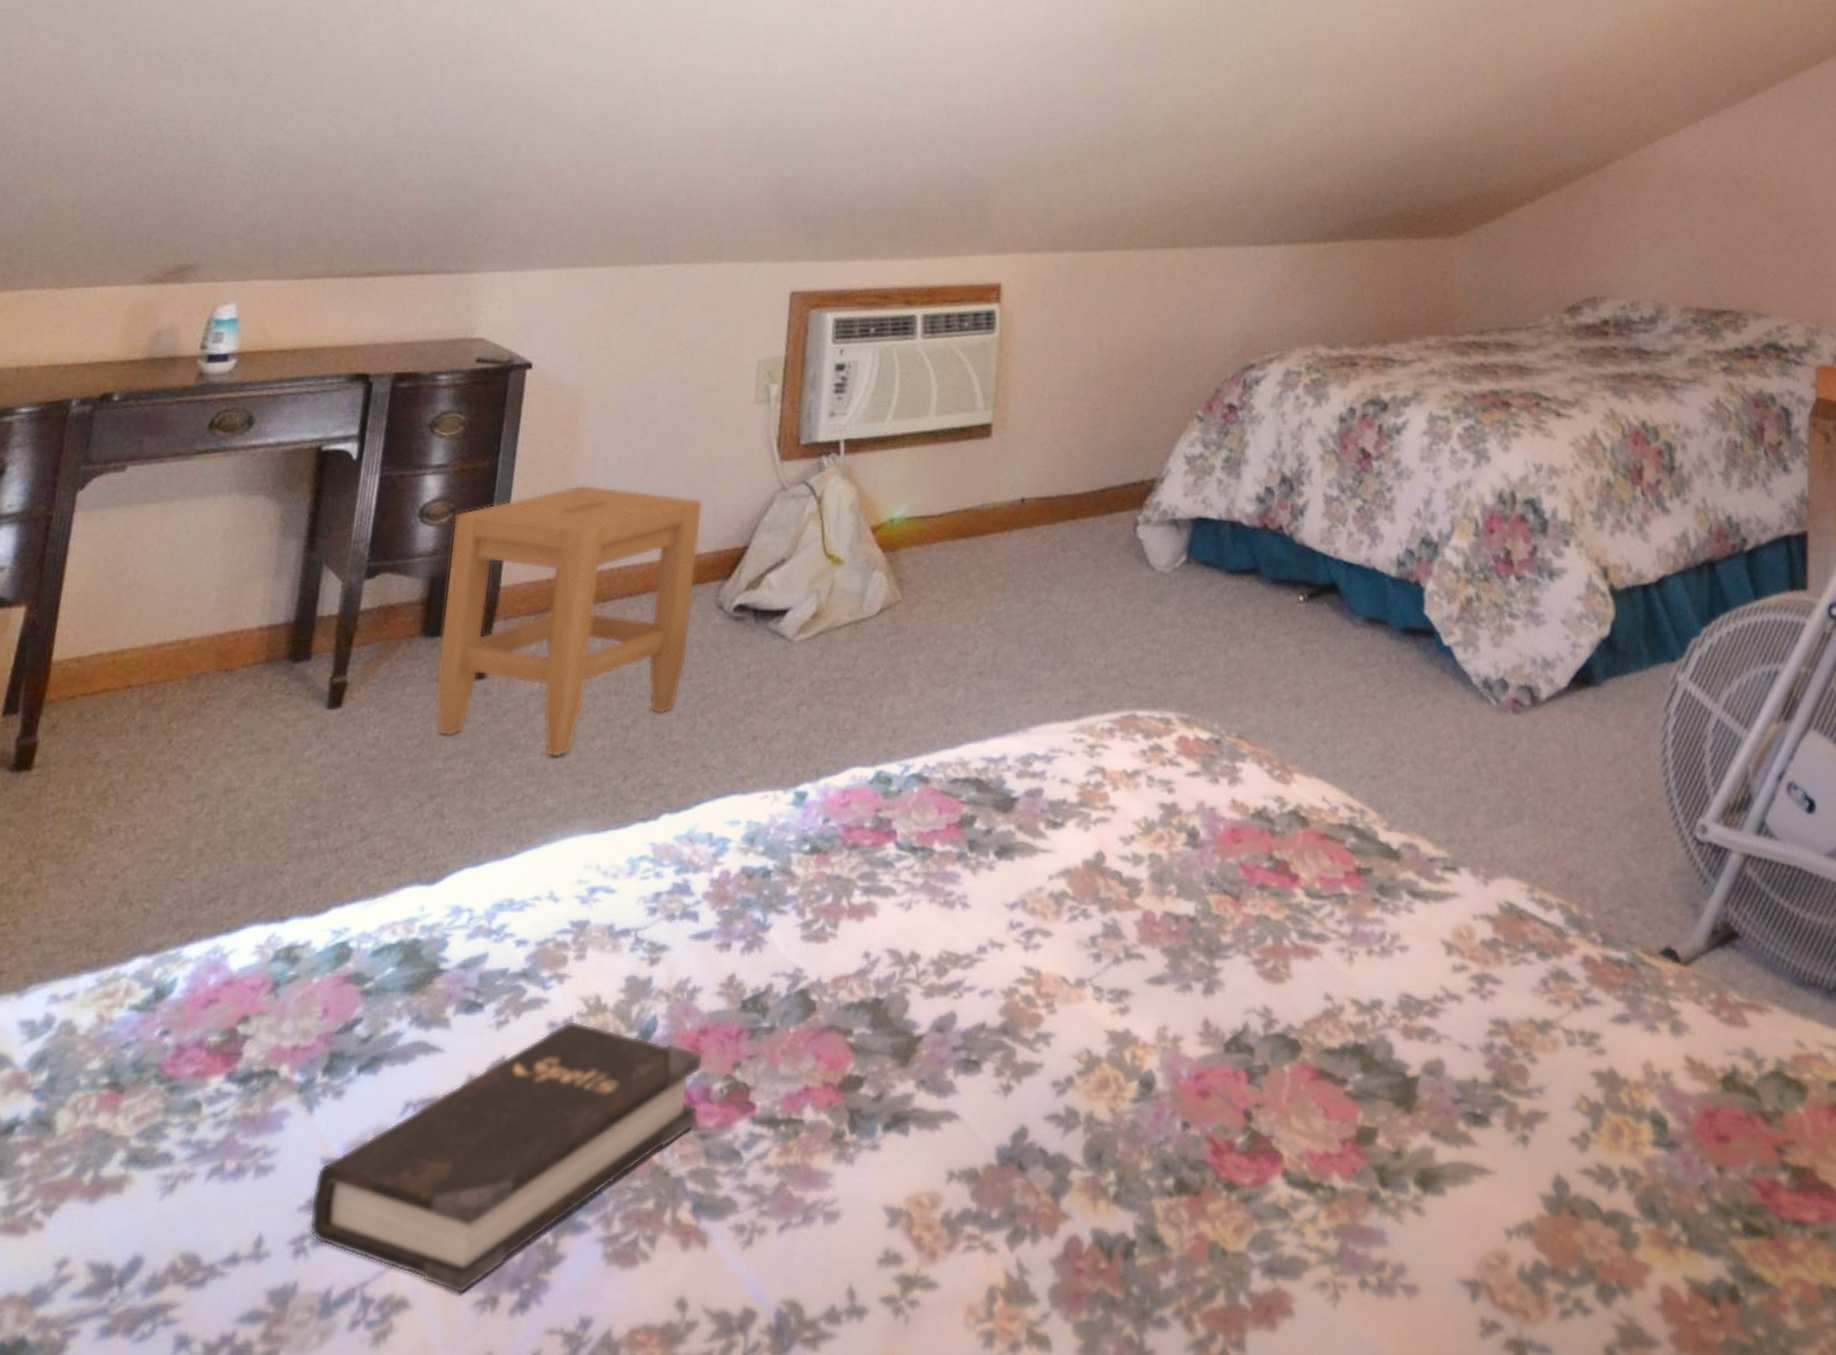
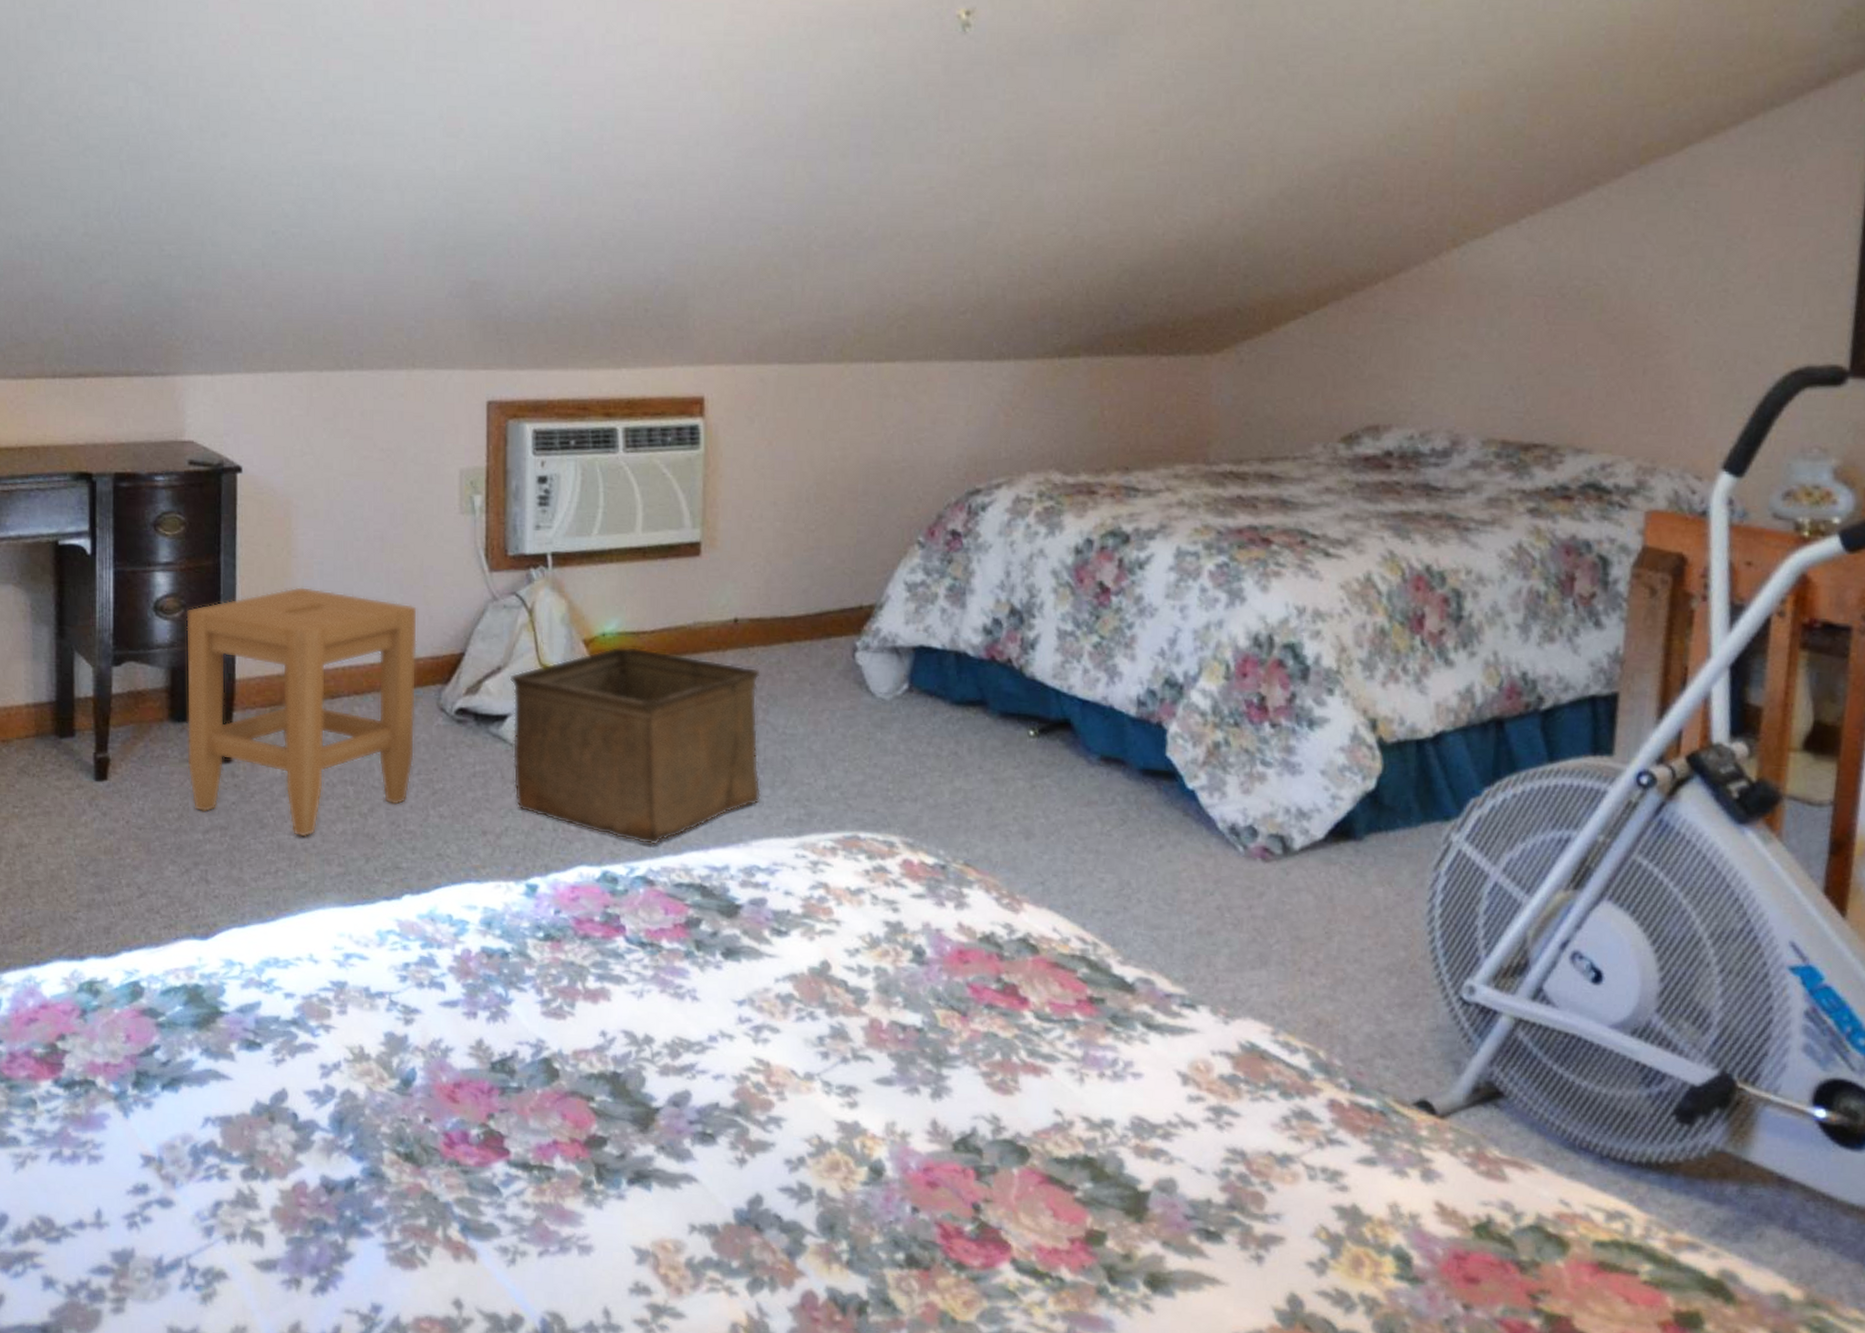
hardback book: present [309,1021,704,1294] -> none [136,1065,461,1273]
storage bin: none [789,532,1045,739] -> present [509,646,761,845]

